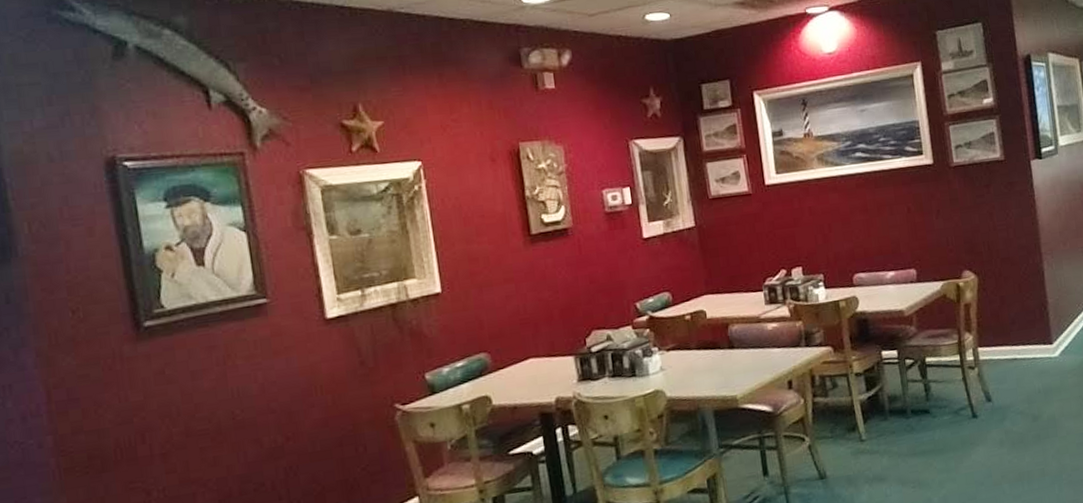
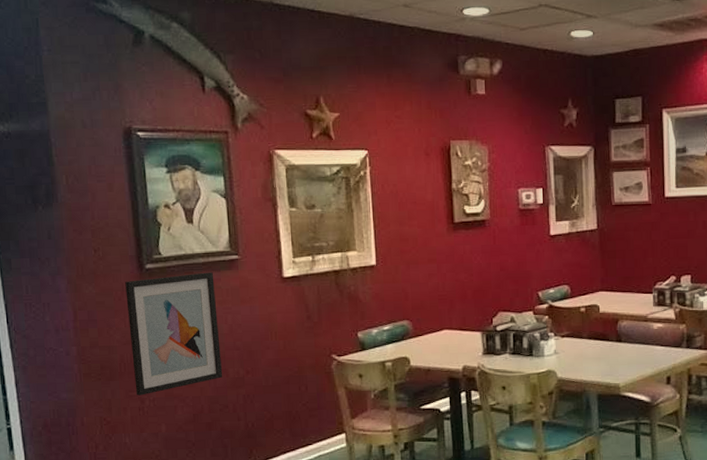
wall art: none [116,322,256,487] -> present [125,272,223,396]

